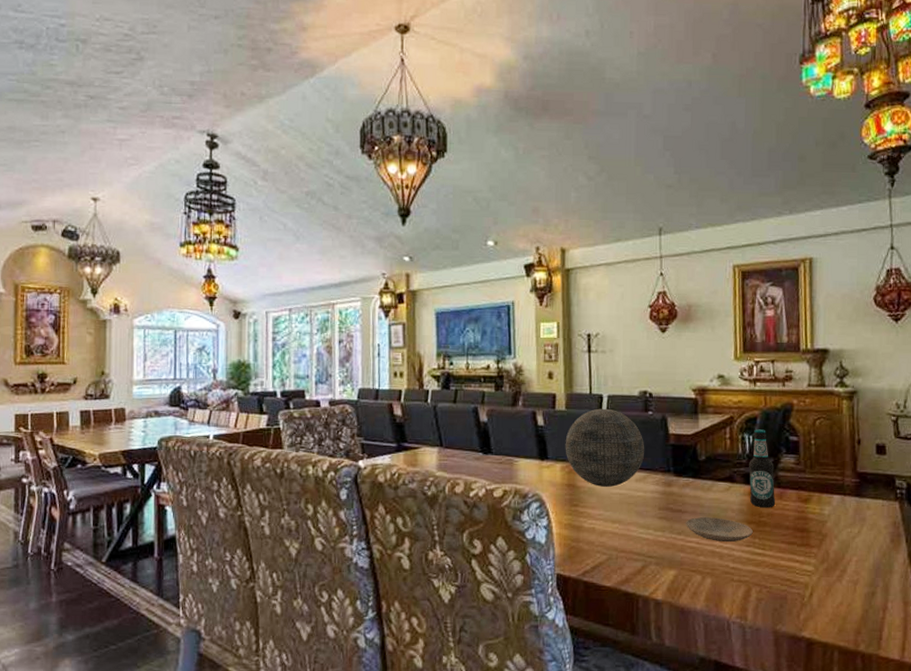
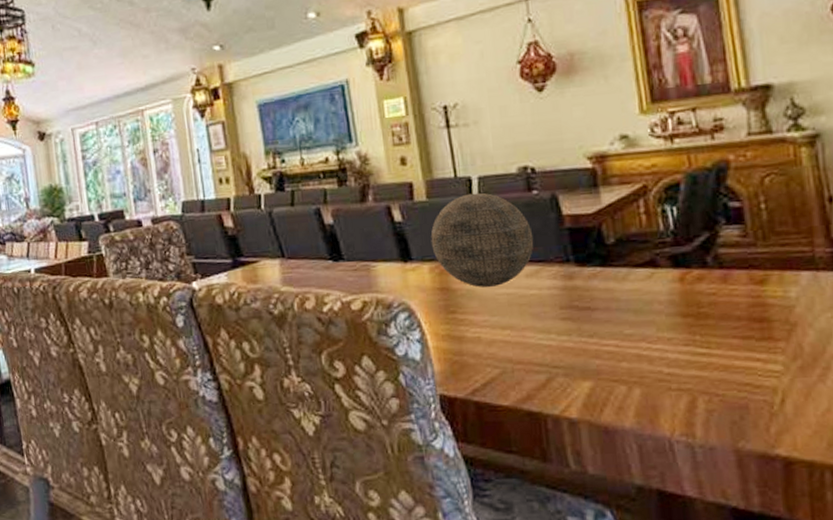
plate: present [685,516,753,543] -> none [597,312,691,343]
bottle: present [749,429,776,508] -> none [675,197,719,296]

